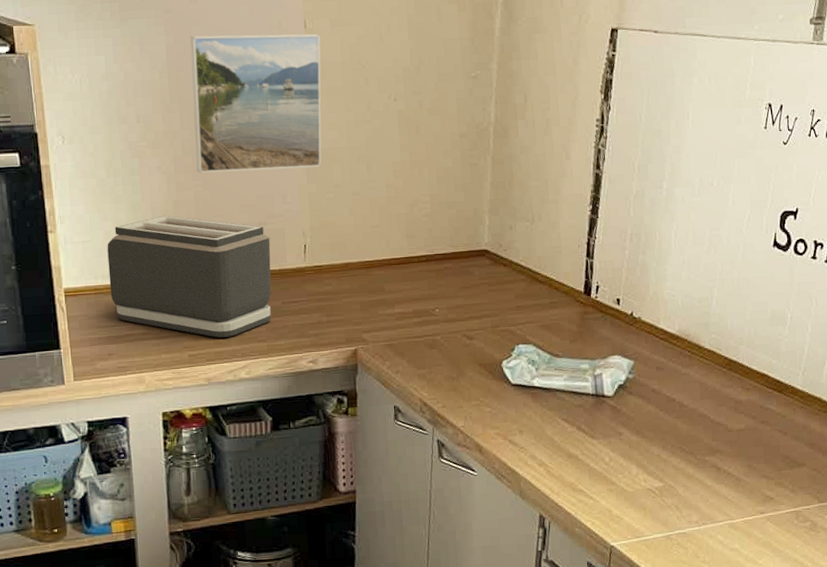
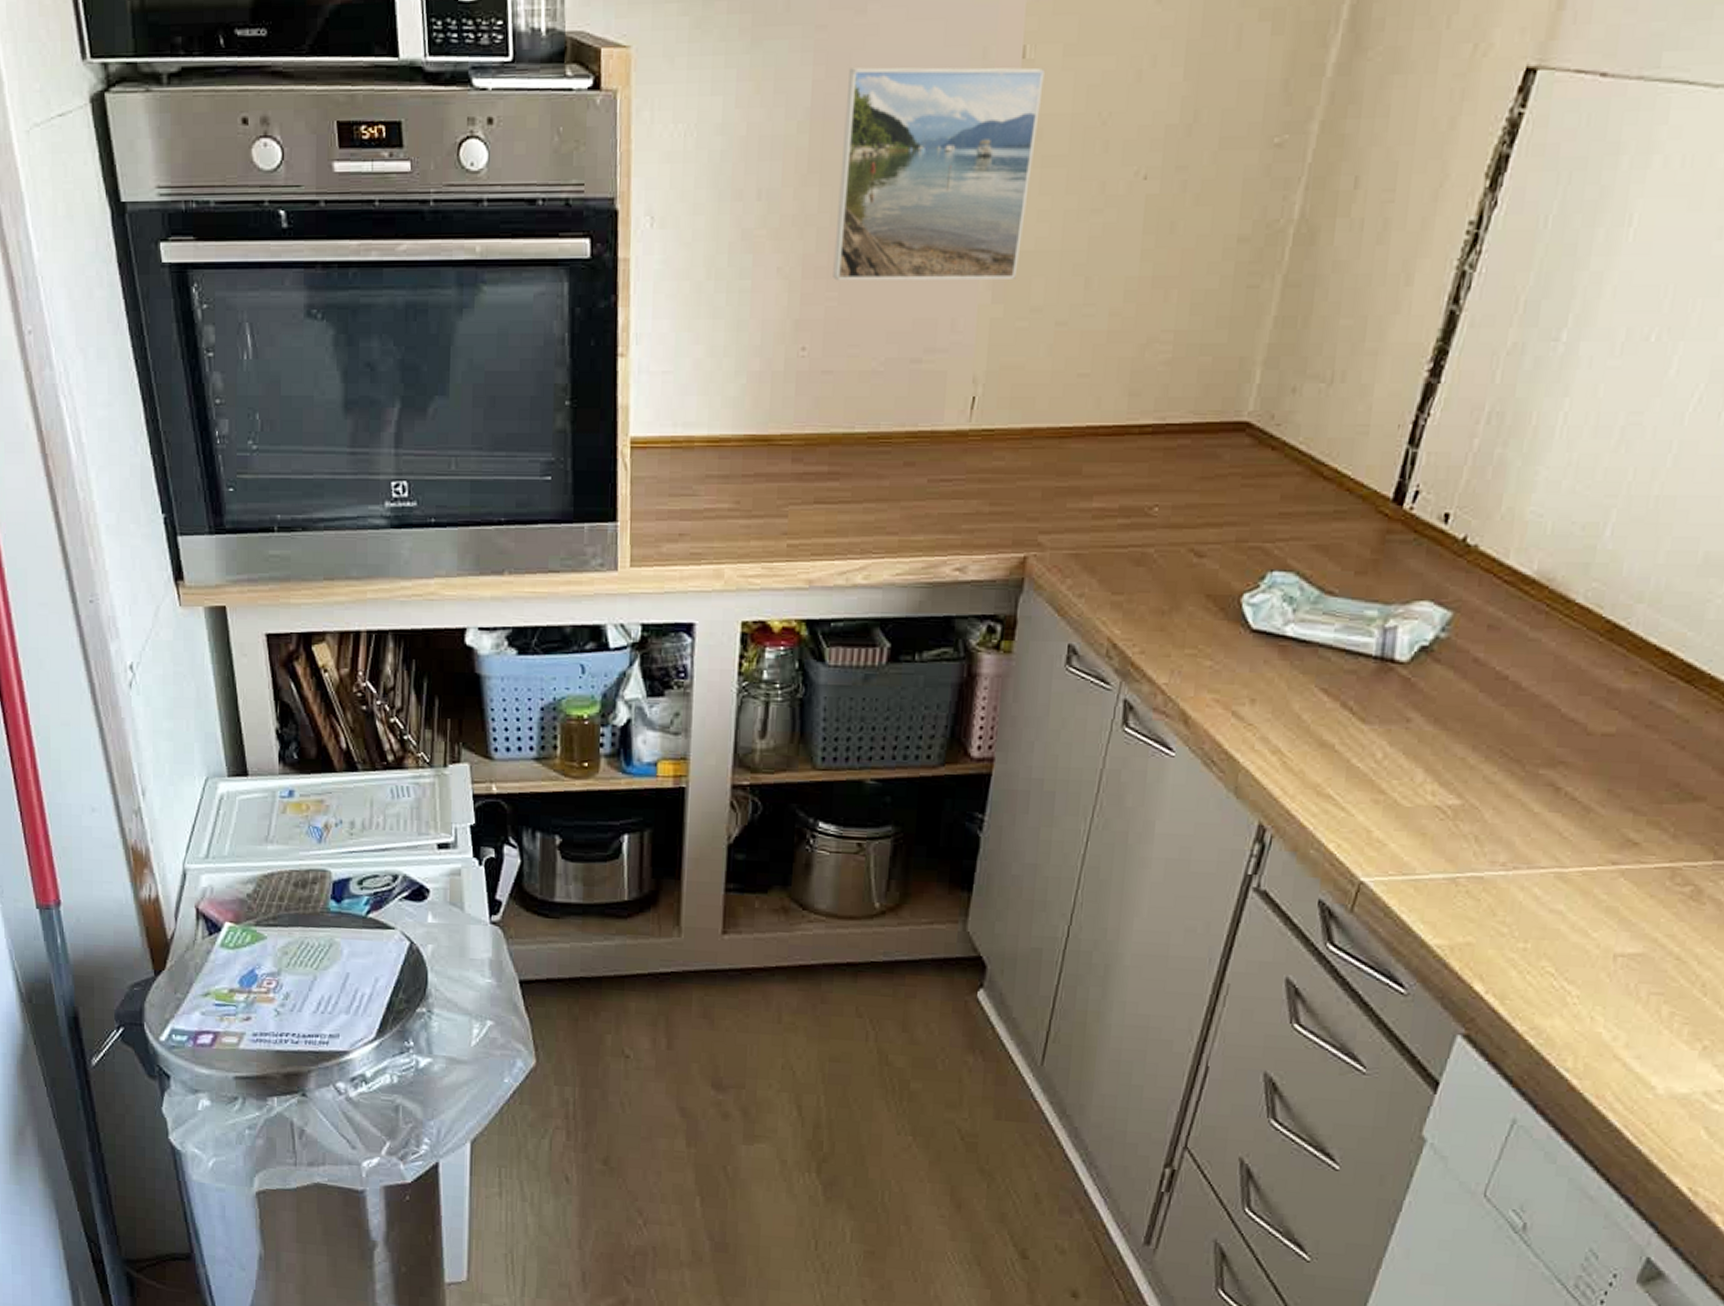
toaster: present [107,215,272,338] -> none [691,340,924,524]

